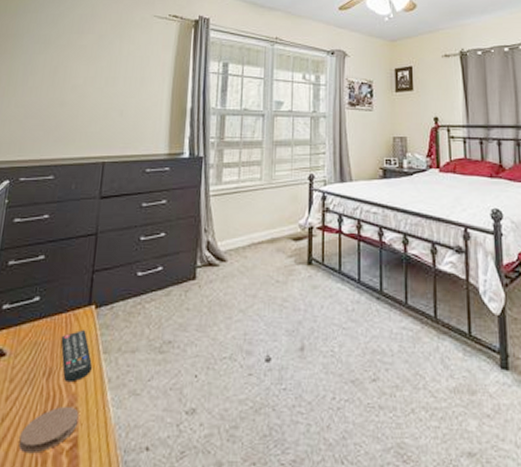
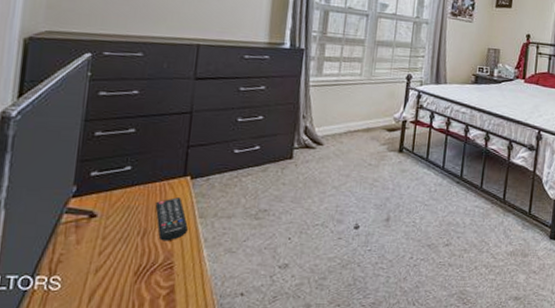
coaster: present [18,407,79,454] -> none [114,261,175,298]

